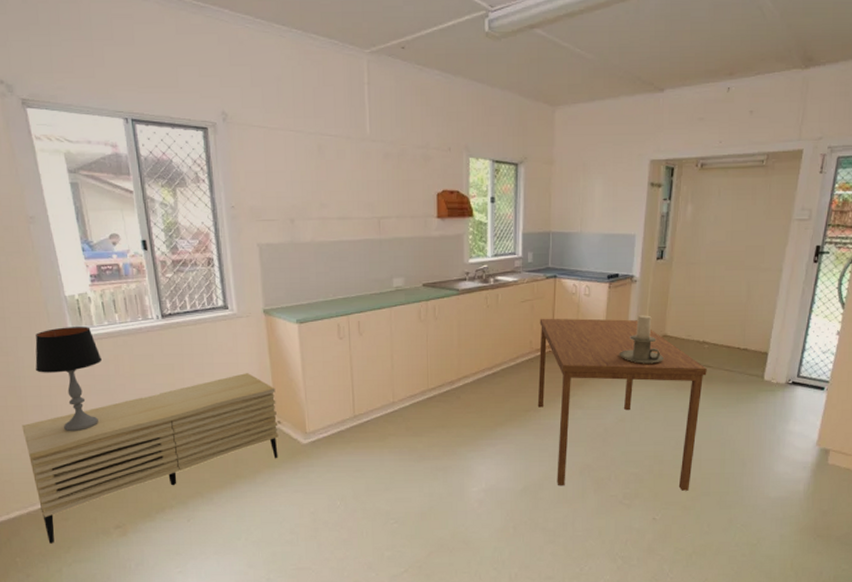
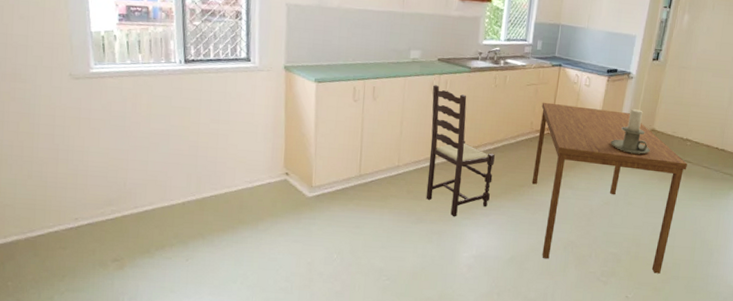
sideboard: present [22,373,279,544] -> none [31,124,287,271]
table lamp: present [35,327,102,432] -> none [52,61,120,164]
dining chair: none [420,312,495,451] -> present [426,85,495,217]

